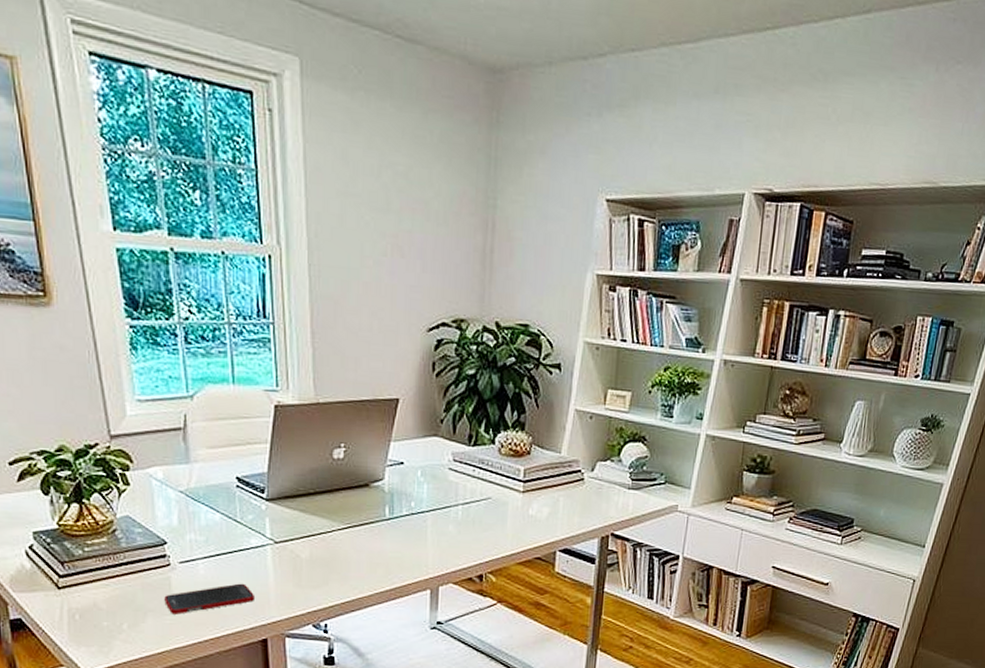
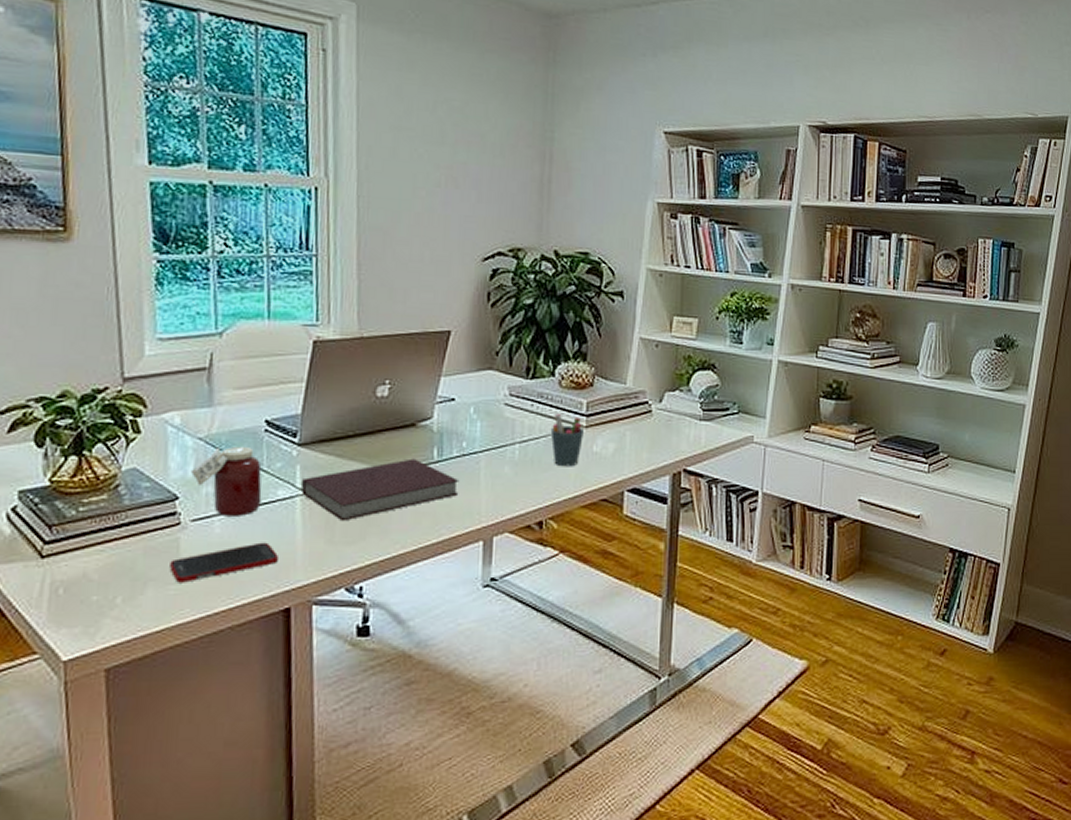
jar: none [174,499,237,561] -> present [190,447,262,516]
notebook: none [271,515,409,568] -> present [302,458,460,522]
pen holder: none [490,479,522,528] -> present [550,414,585,467]

